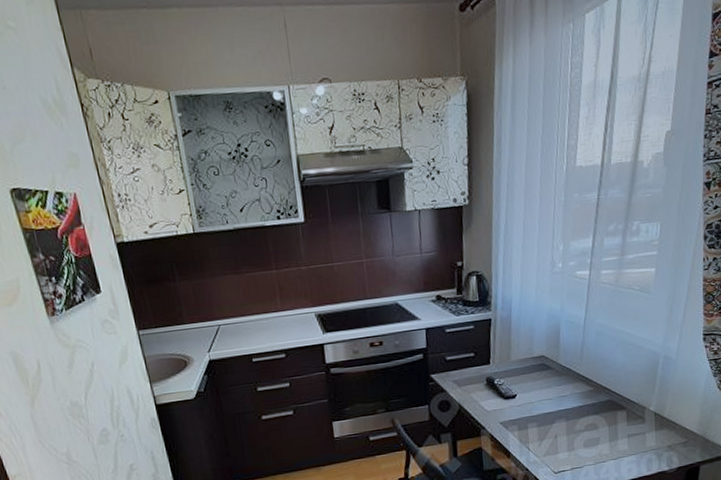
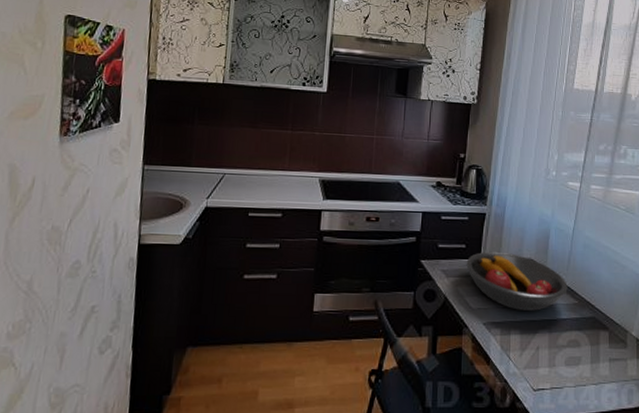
fruit bowl: none [476,353,582,406] -> present [466,251,568,311]

